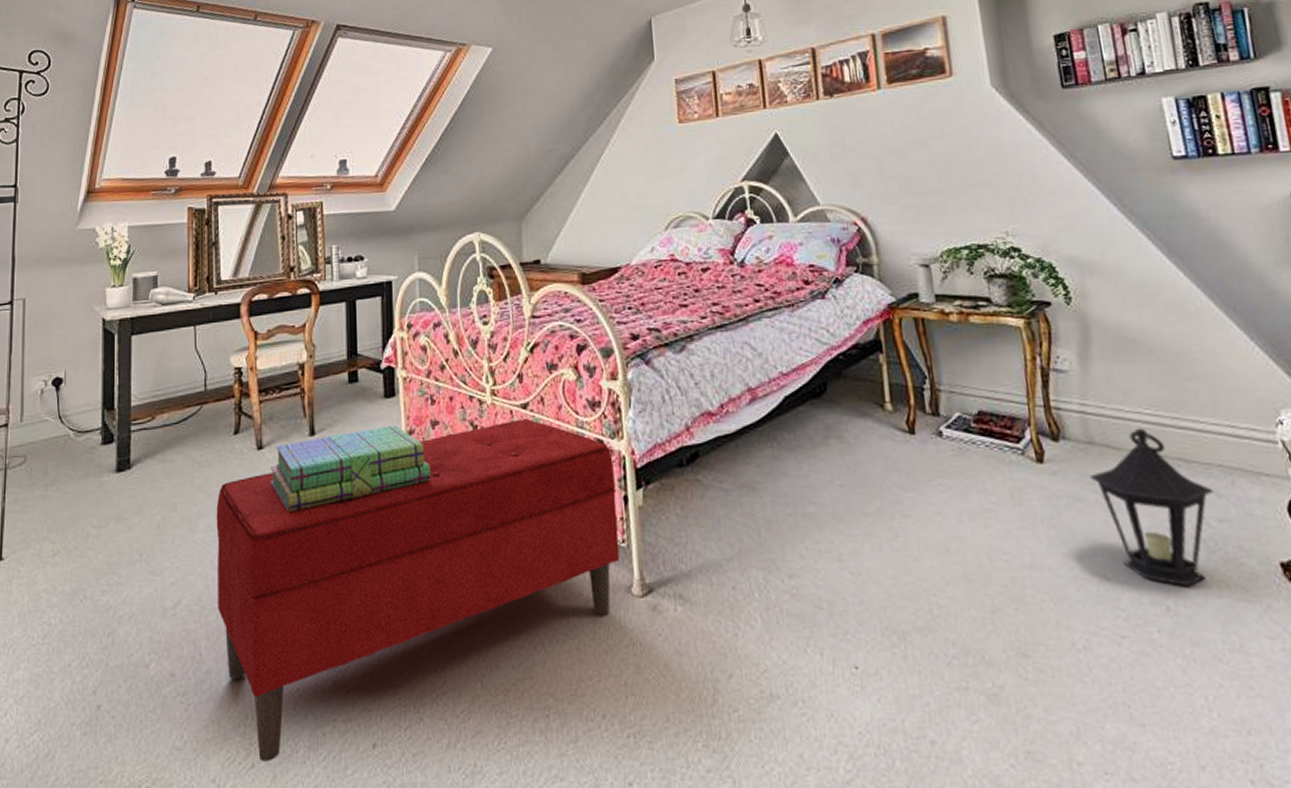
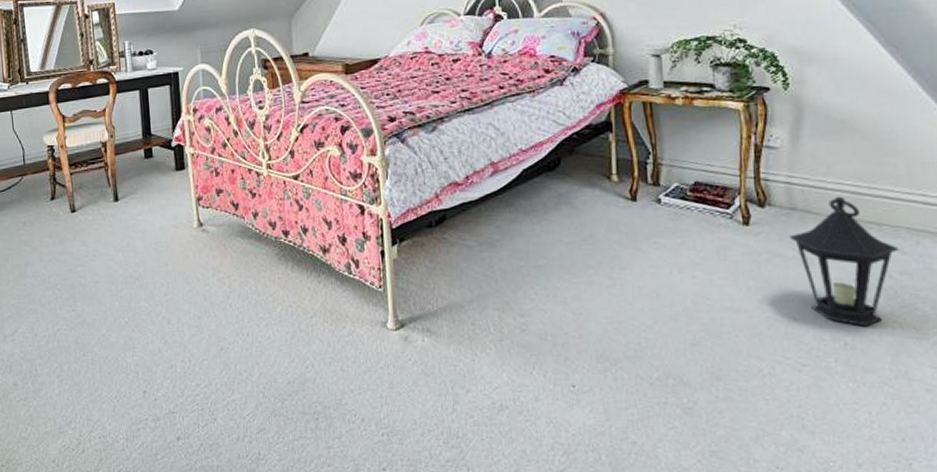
bench: present [216,419,620,762] -> none [40,188,377,449]
stack of books: present [270,424,431,513] -> none [83,192,217,263]

